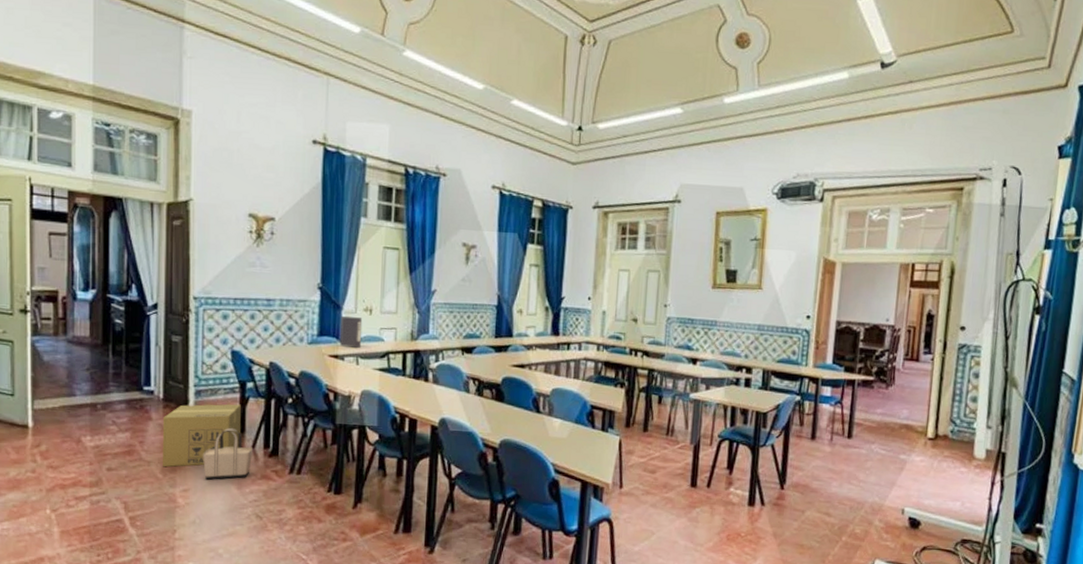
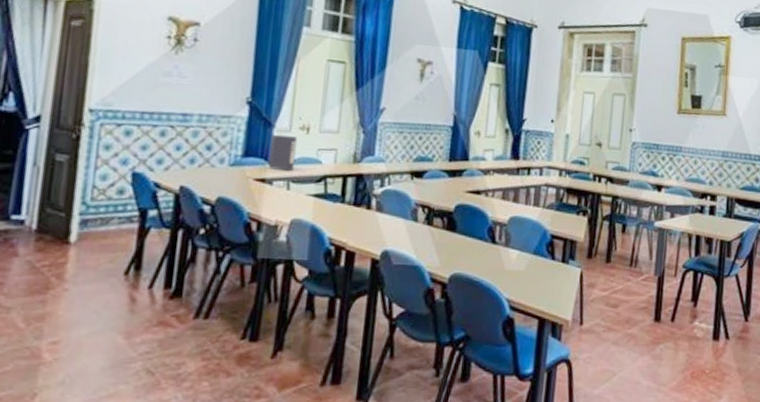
cardboard box: present [162,404,241,468] -> none [27,235,139,315]
shopping bag: present [203,428,252,480] -> none [82,265,149,329]

